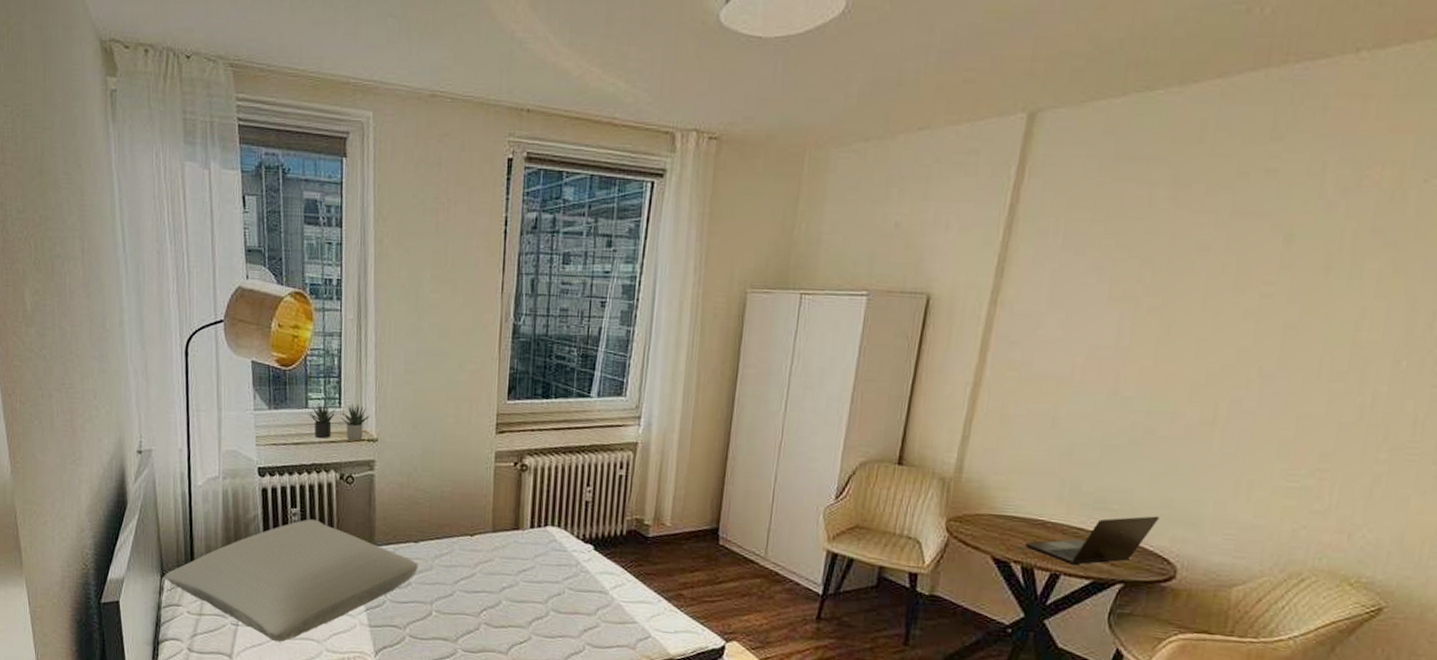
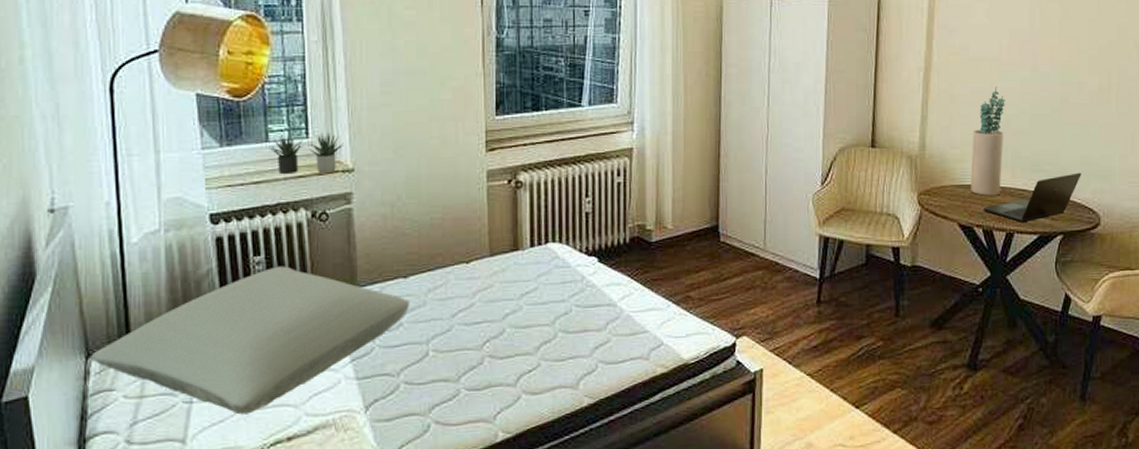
vase: none [1012,409,1071,532] -> present [971,86,1005,196]

